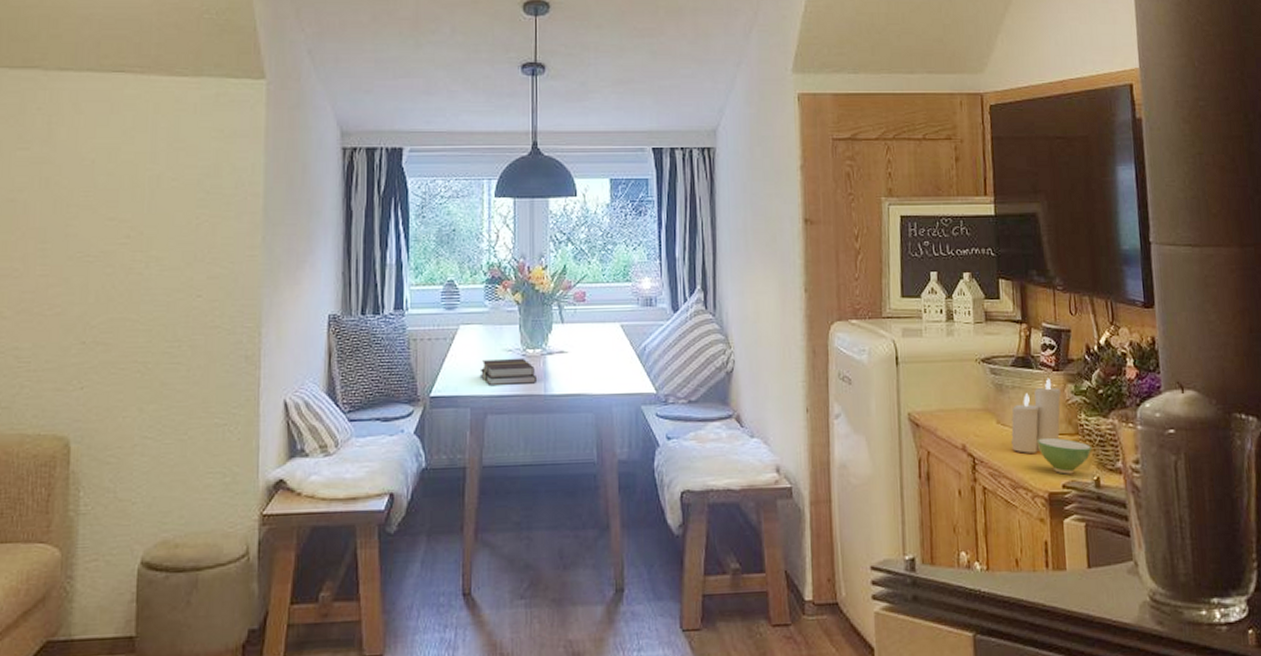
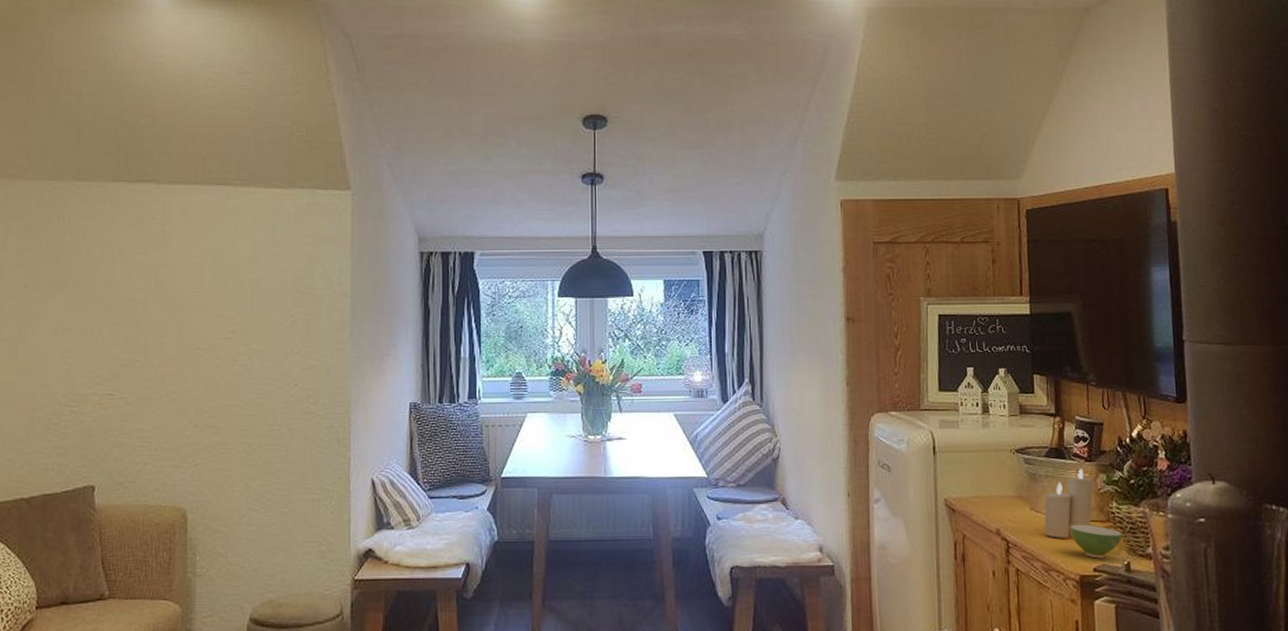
book: present [479,357,538,387] -> none [545,443,598,469]

